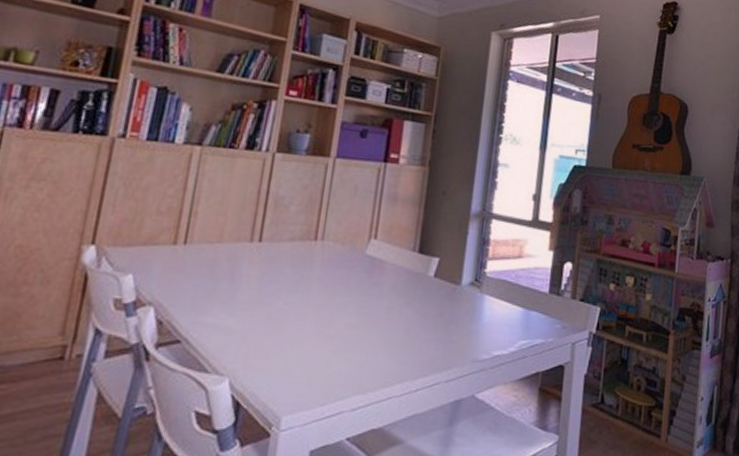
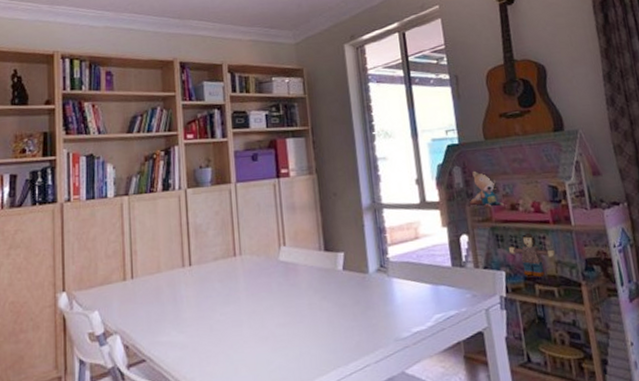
toy animal: none [581,197,617,240] -> present [469,170,505,208]

